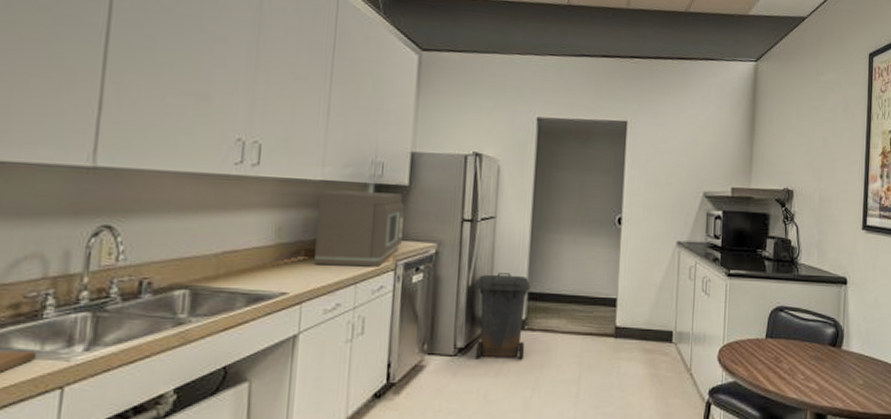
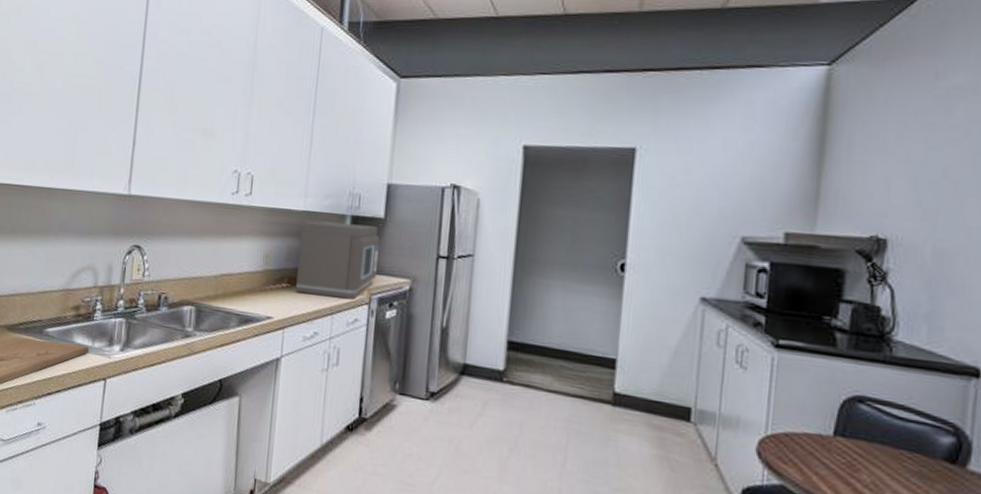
recycling bin: present [475,273,531,360] -> none [448,316,511,415]

